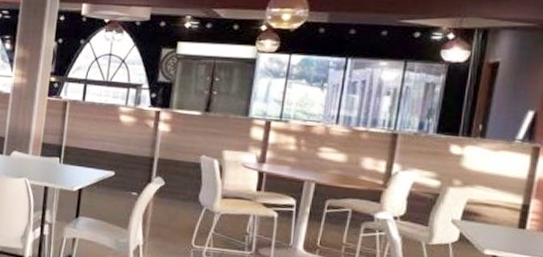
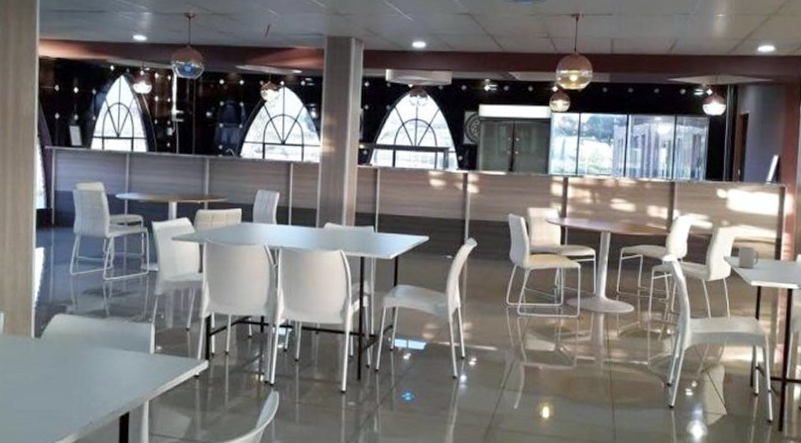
mug: none [469,209,498,235] -> present [738,246,759,268]

